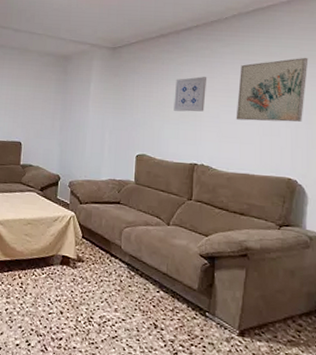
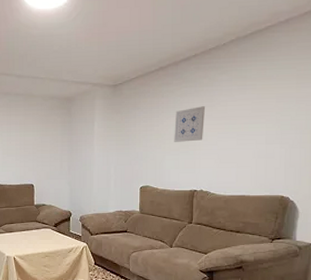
wall art: present [236,57,309,122] -> none [233,77,305,145]

